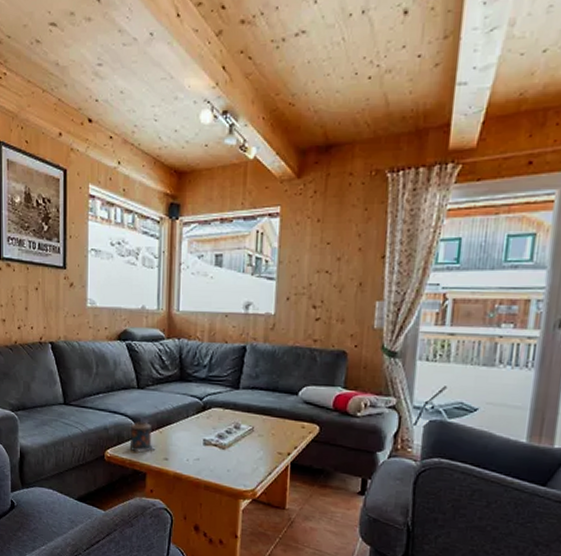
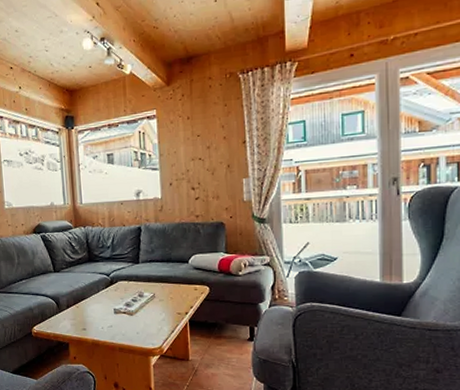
candle: present [129,422,156,453] -> none [51,300,75,326]

